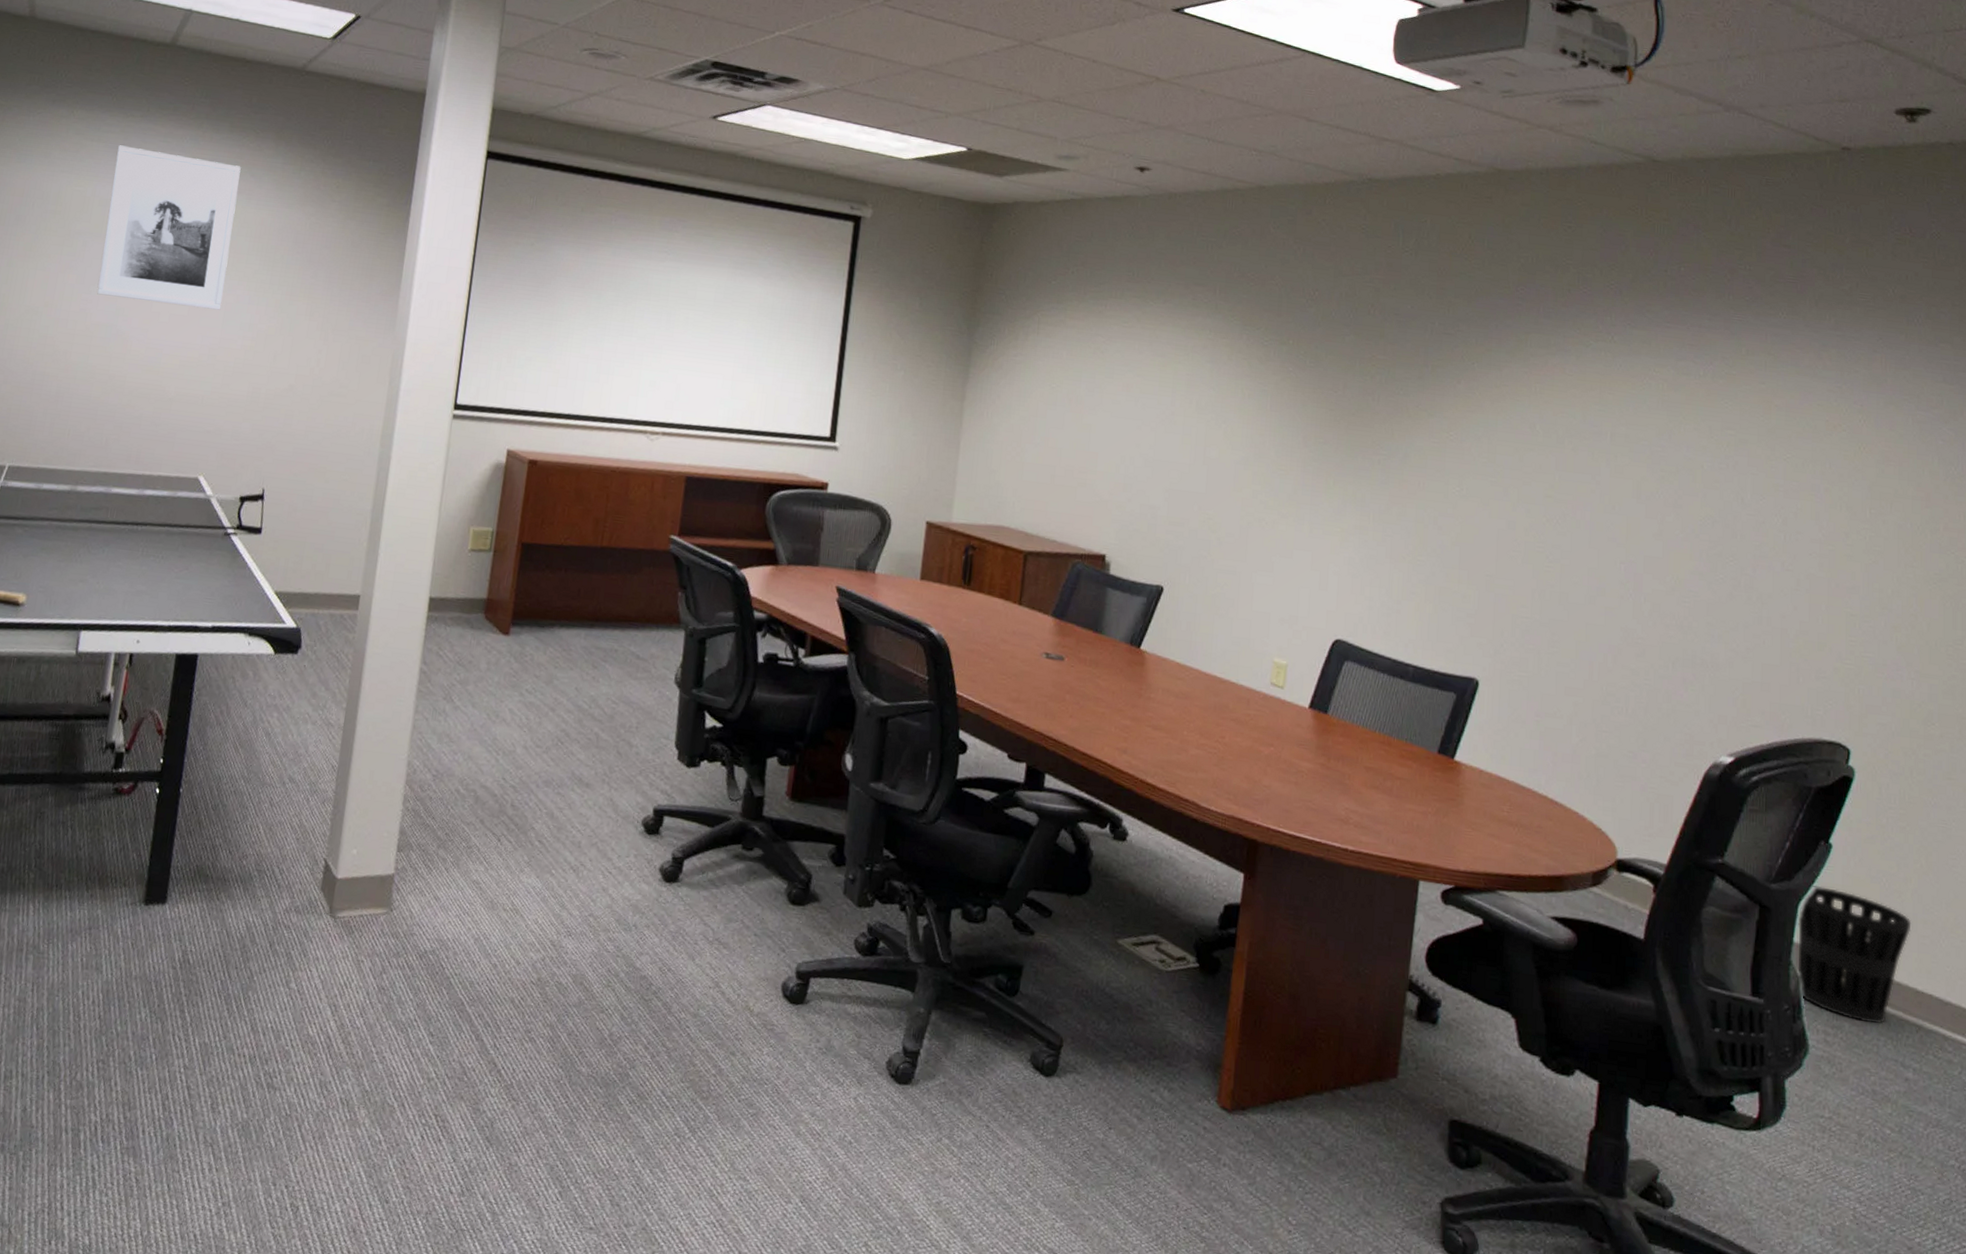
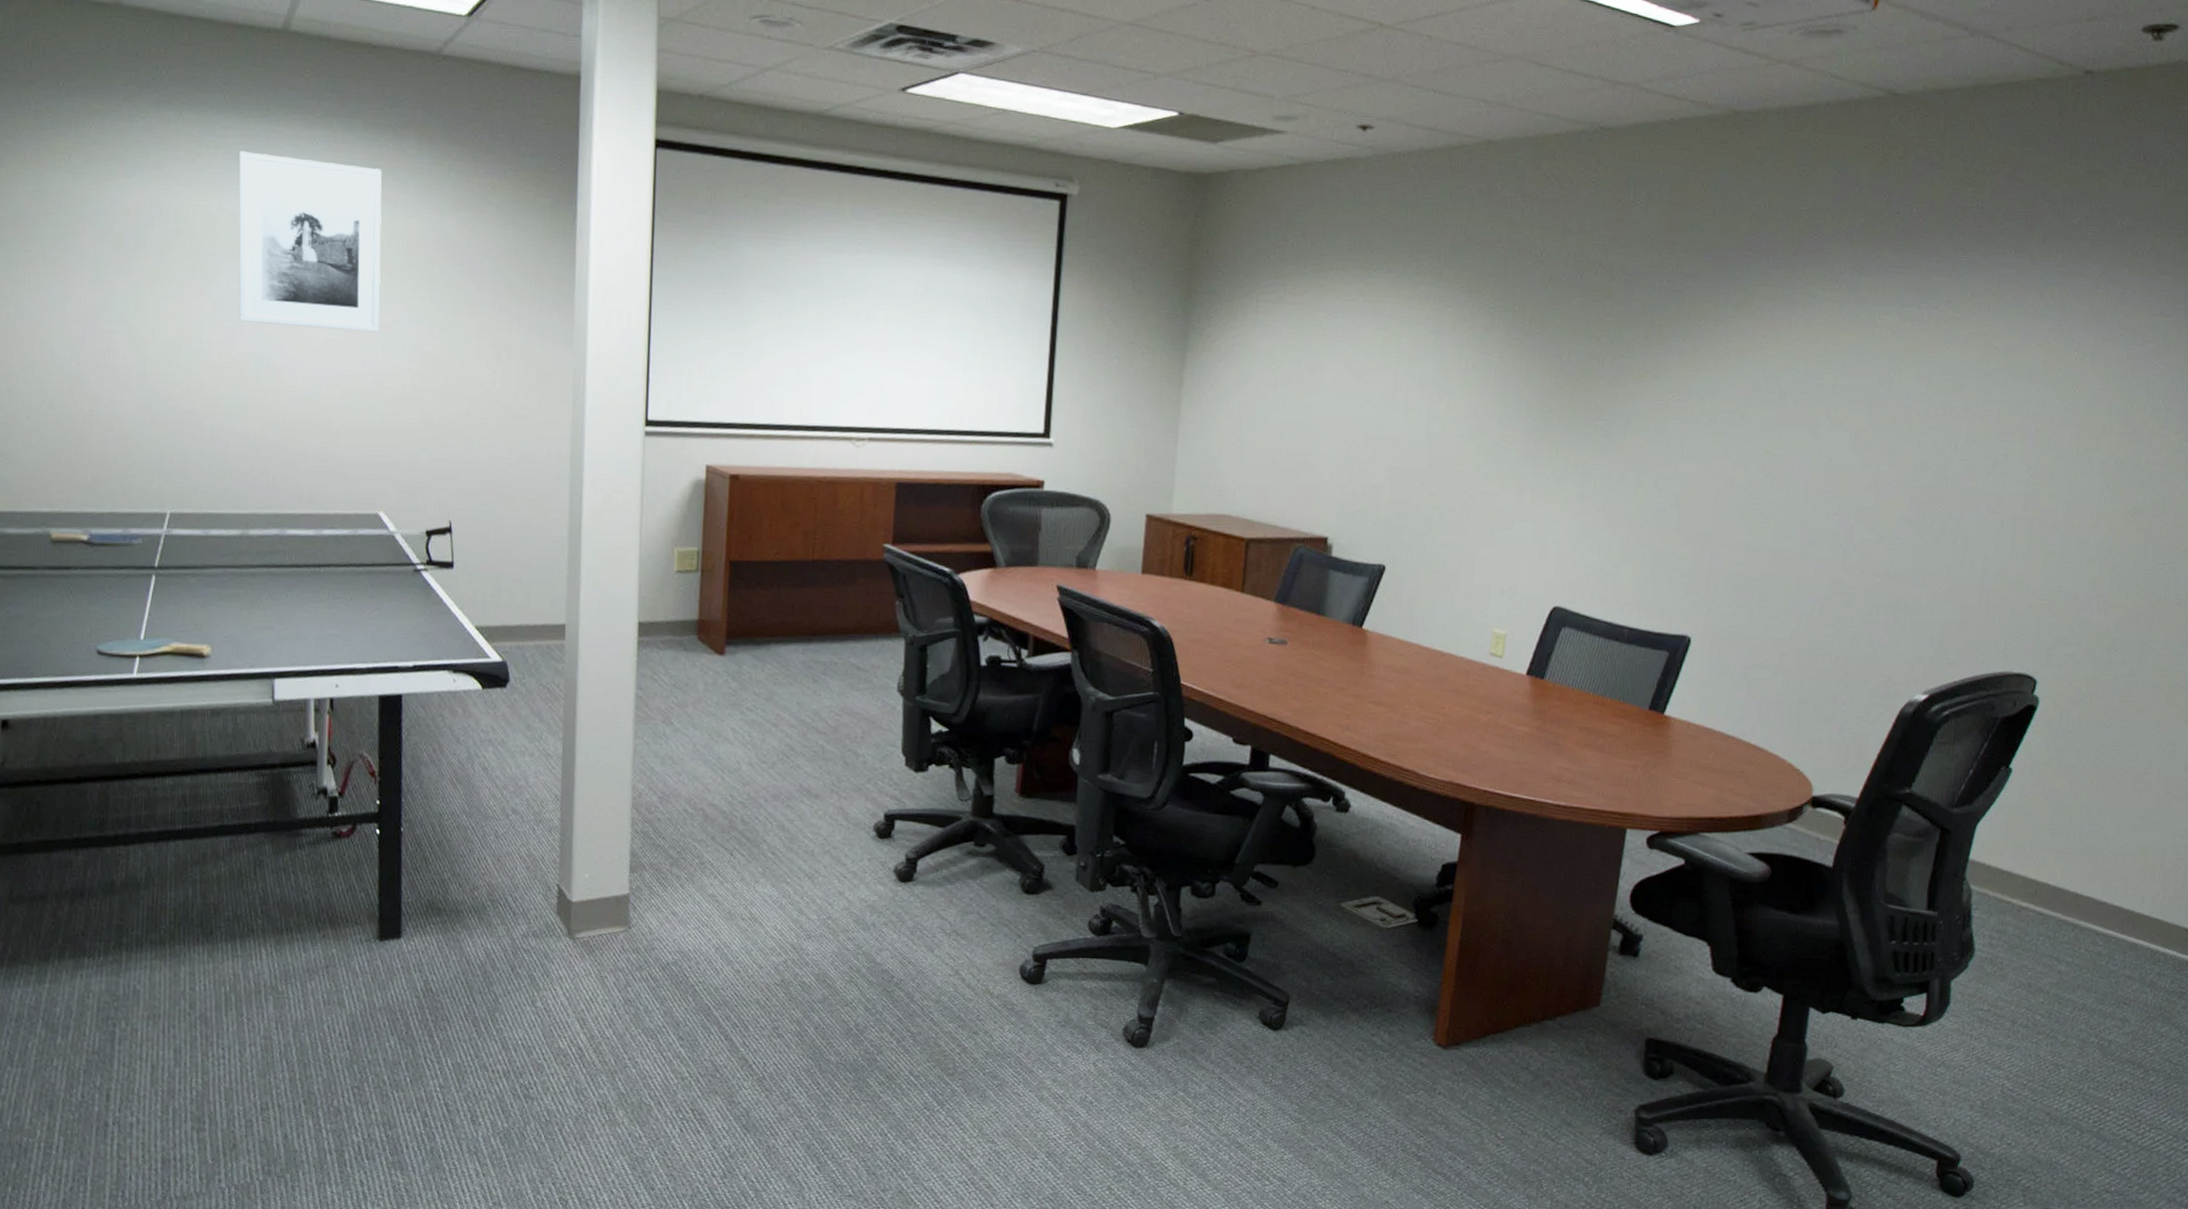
wastebasket: present [1797,886,1912,1025] -> none [1970,808,2078,926]

